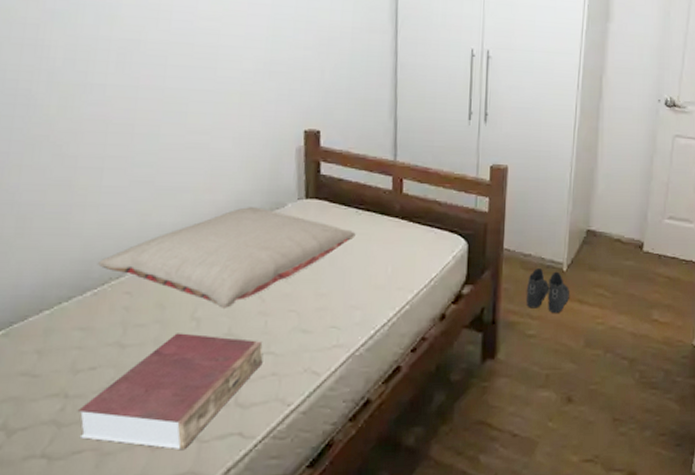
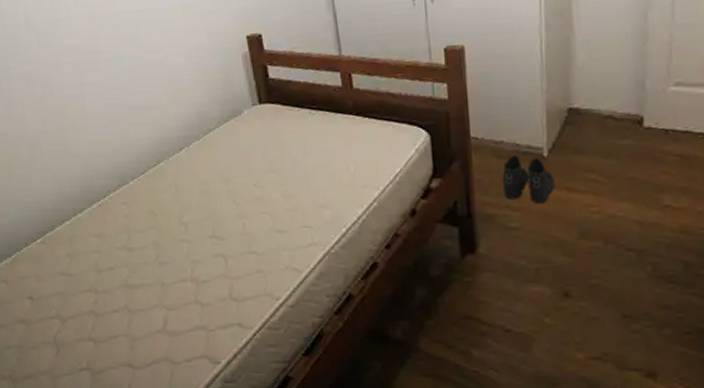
book: present [77,333,263,451] -> none [107,236,248,338]
pillow: present [98,207,356,308] -> none [97,117,313,213]

